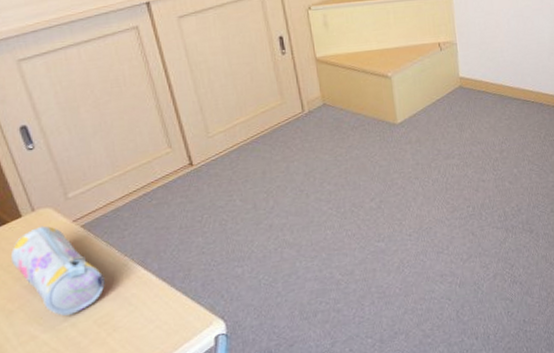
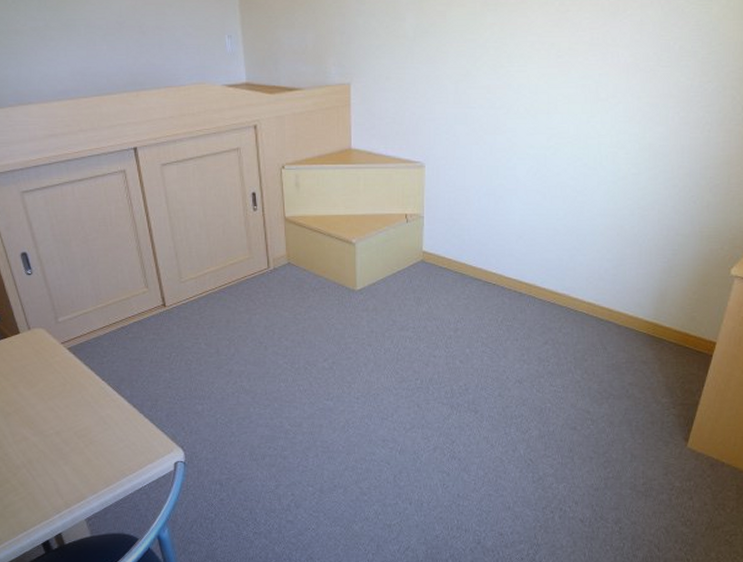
pencil case: present [10,225,105,316] -> none [9,343,85,424]

